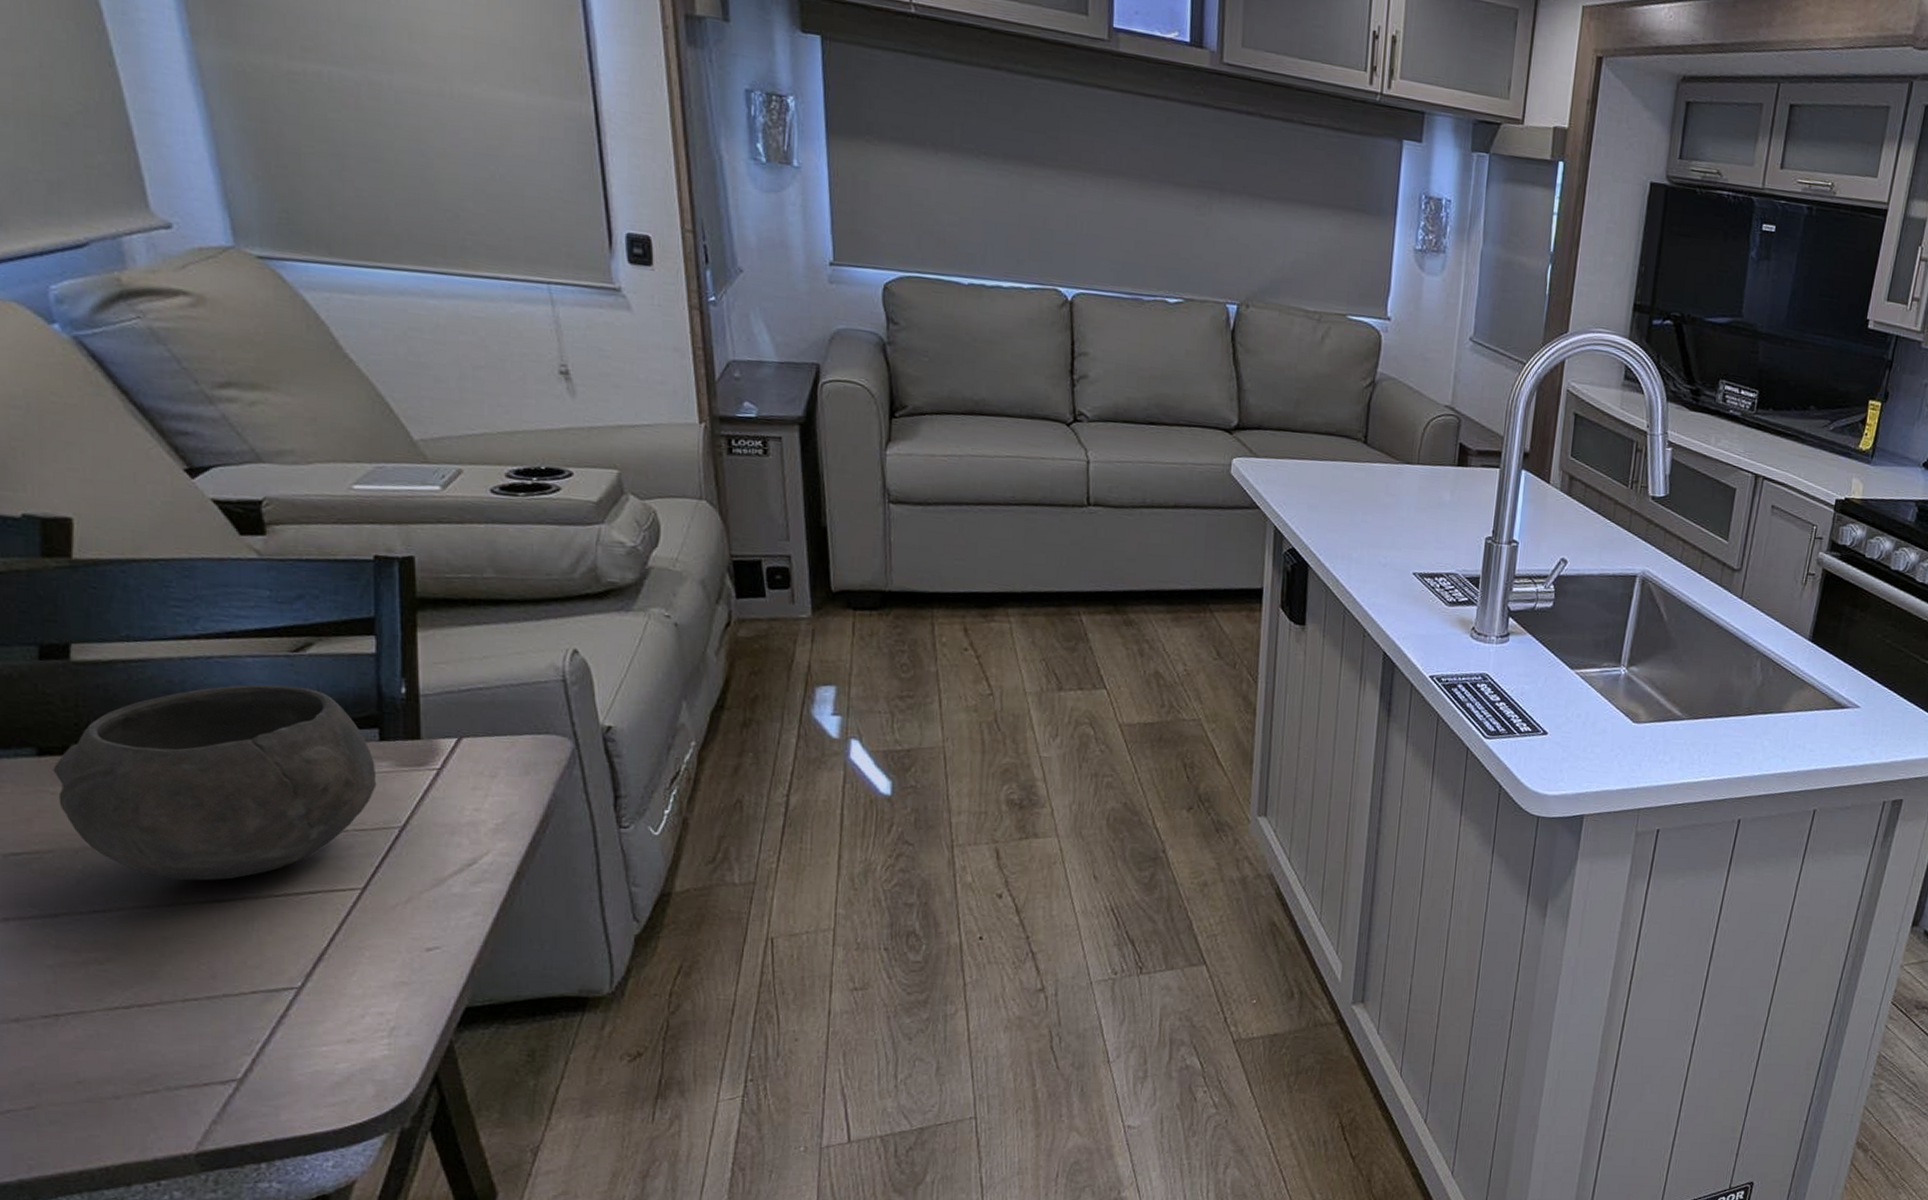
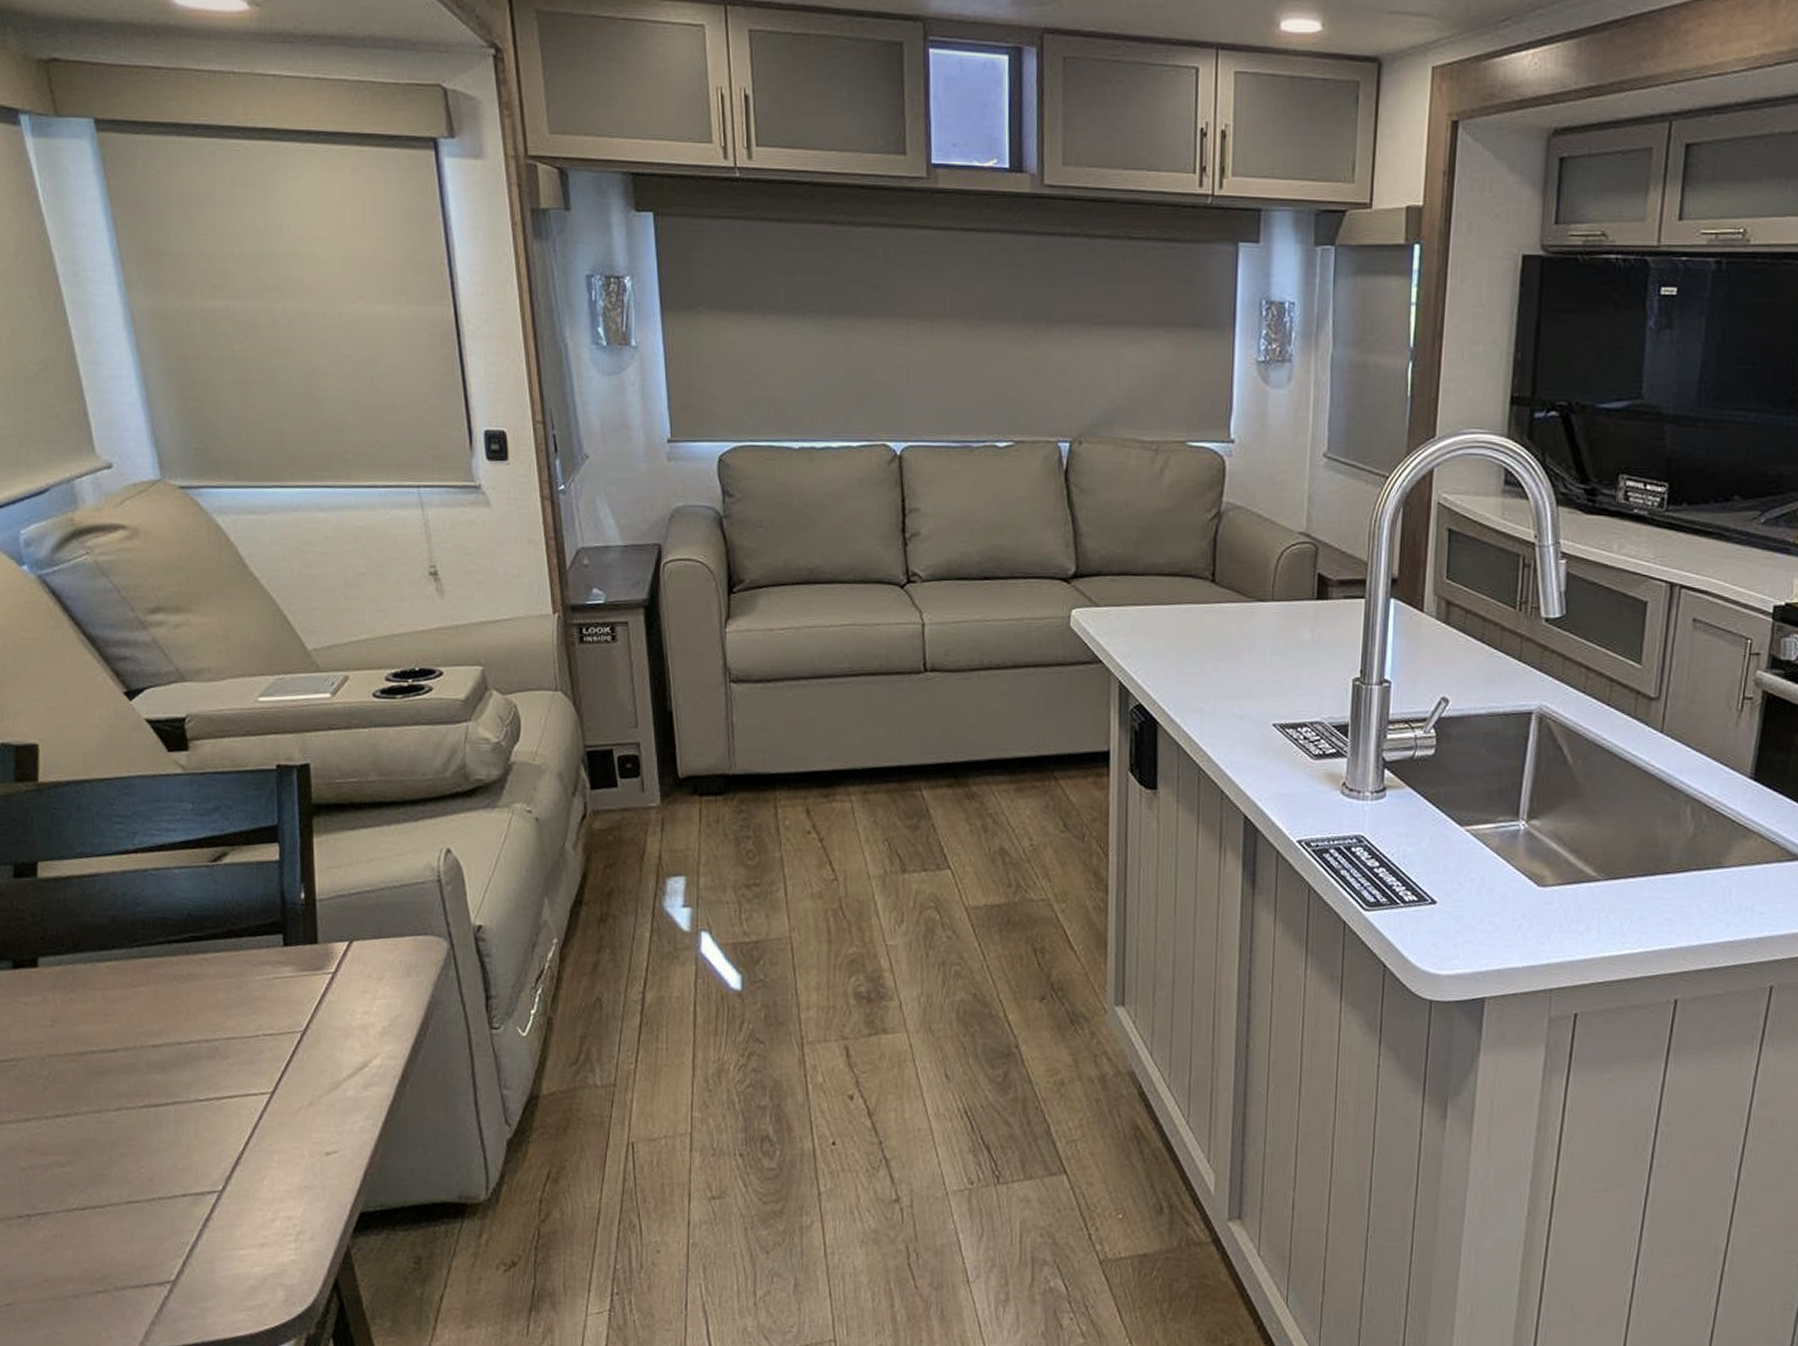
bowl: present [53,684,377,881] -> none [24,894,282,1086]

